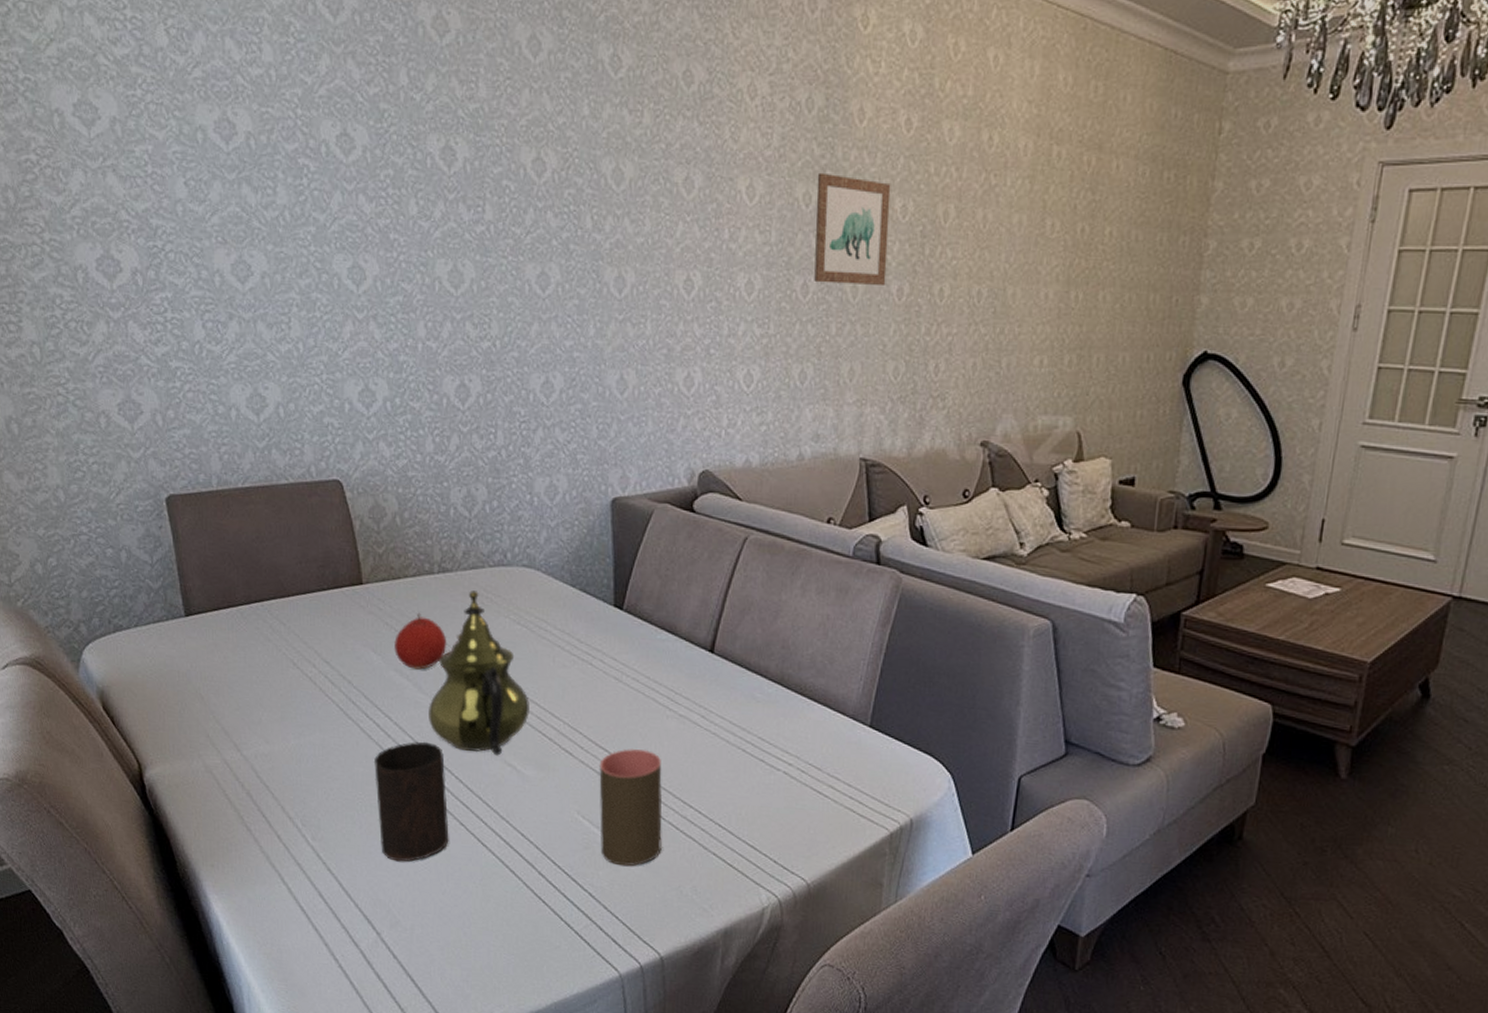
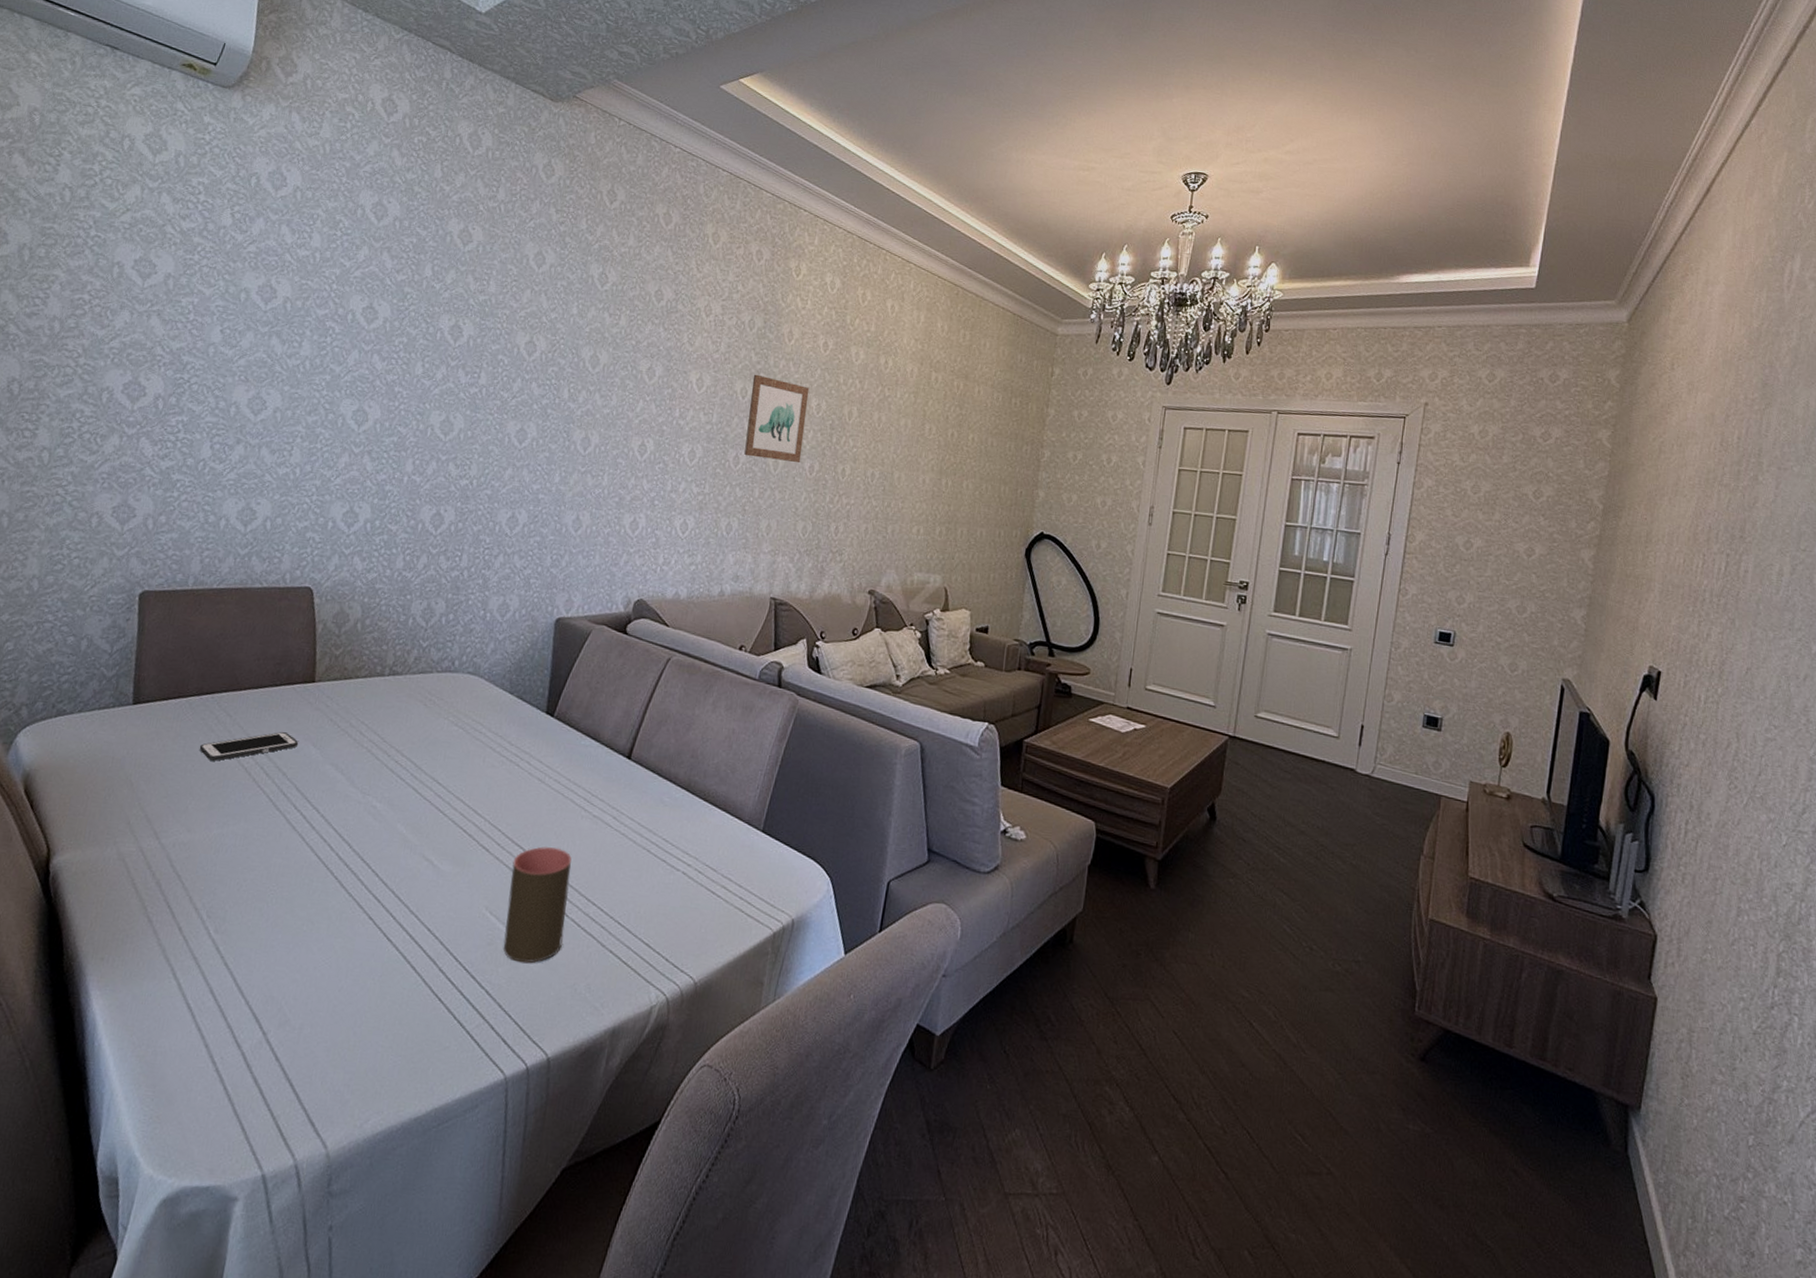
cell phone: none [260,638,357,671] -> present [199,732,298,761]
cup: present [374,741,449,862] -> none [284,834,365,957]
fruit: present [394,612,447,670] -> none [334,711,386,765]
teapot: present [429,590,529,756] -> none [355,693,456,850]

